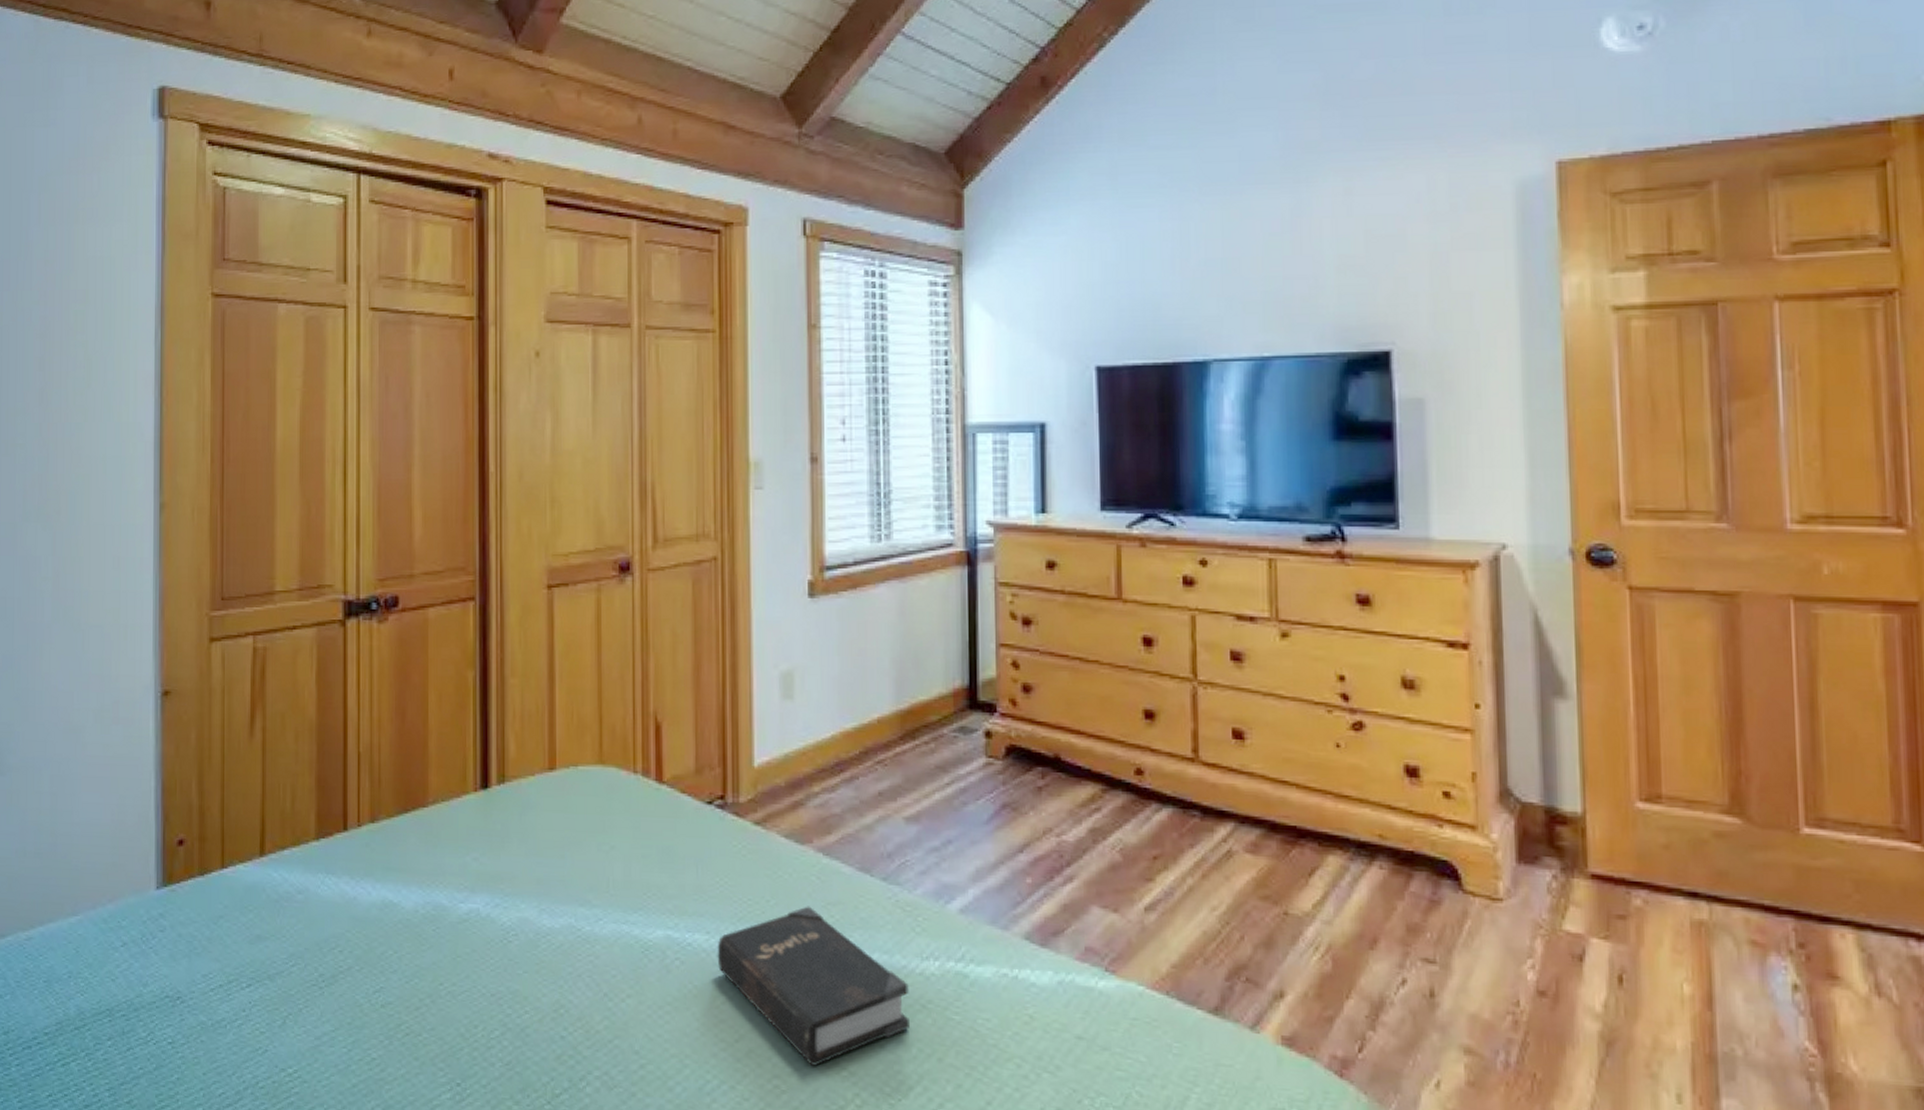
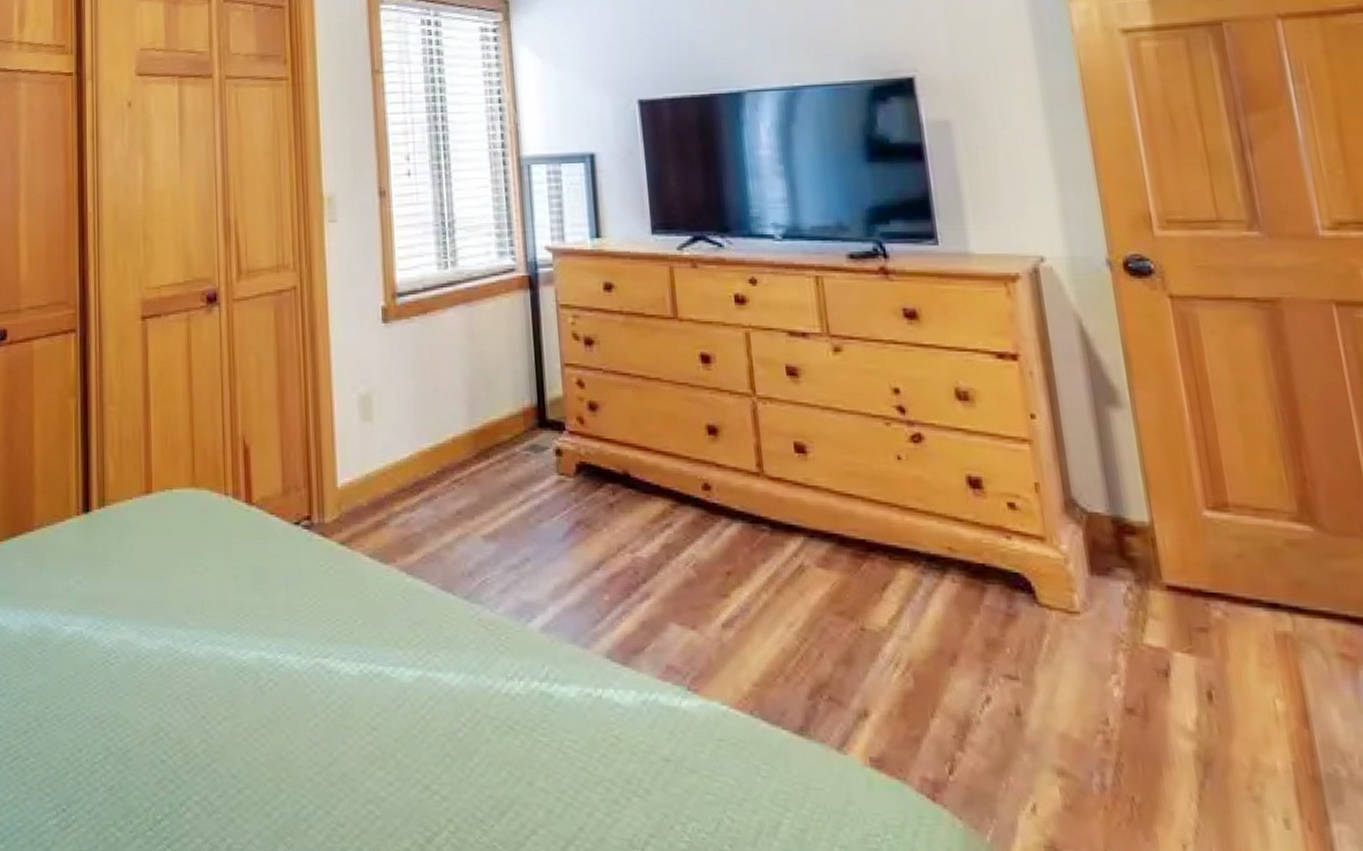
hardback book: present [717,906,909,1066] -> none [308,625,498,790]

